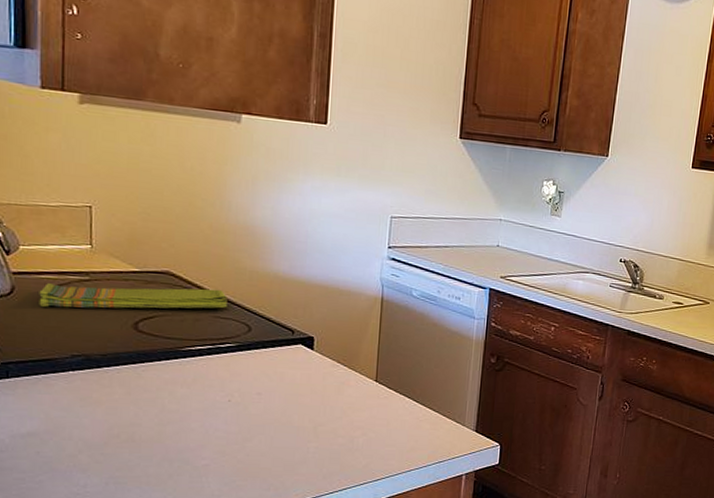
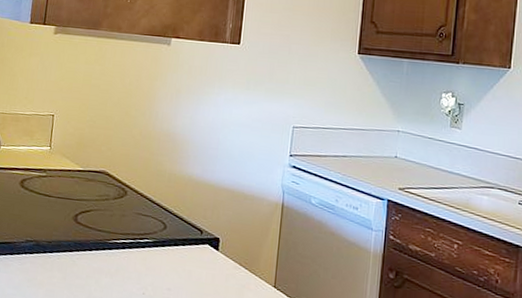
dish towel: present [39,283,227,309] -> none [8,178,149,206]

